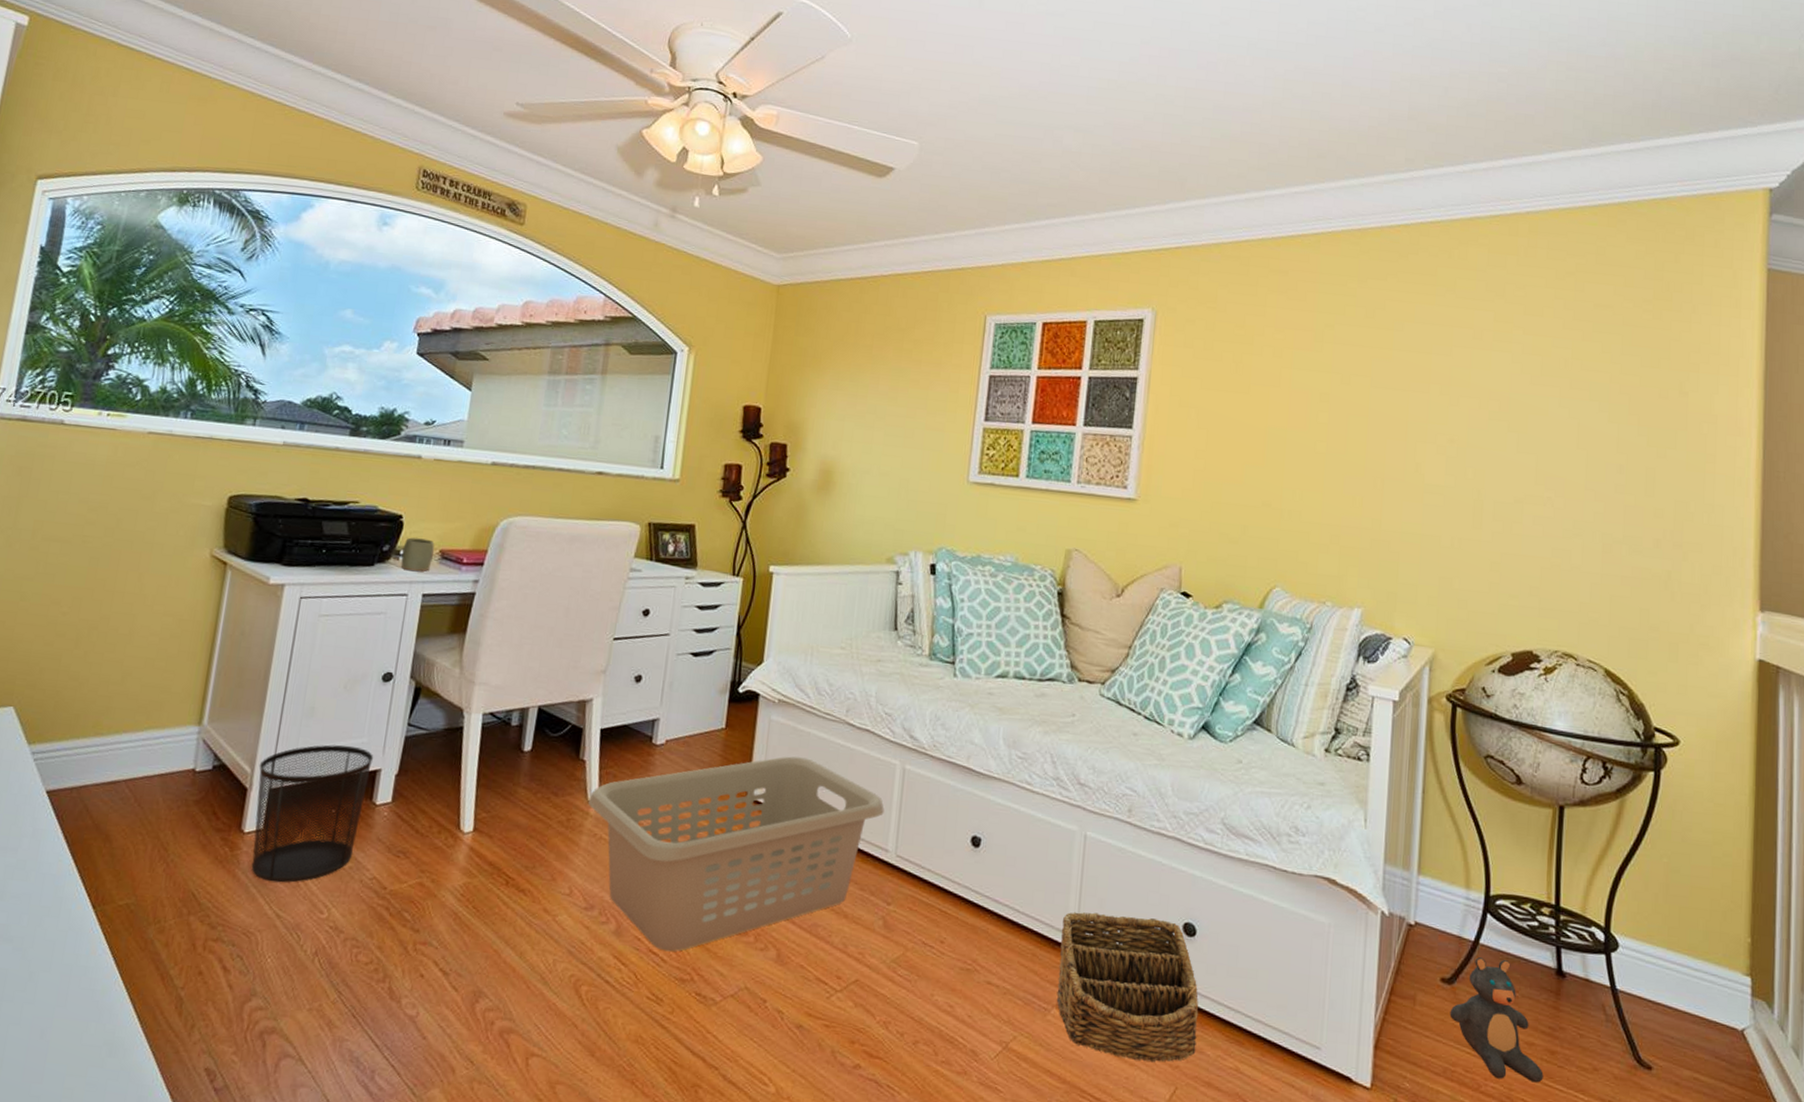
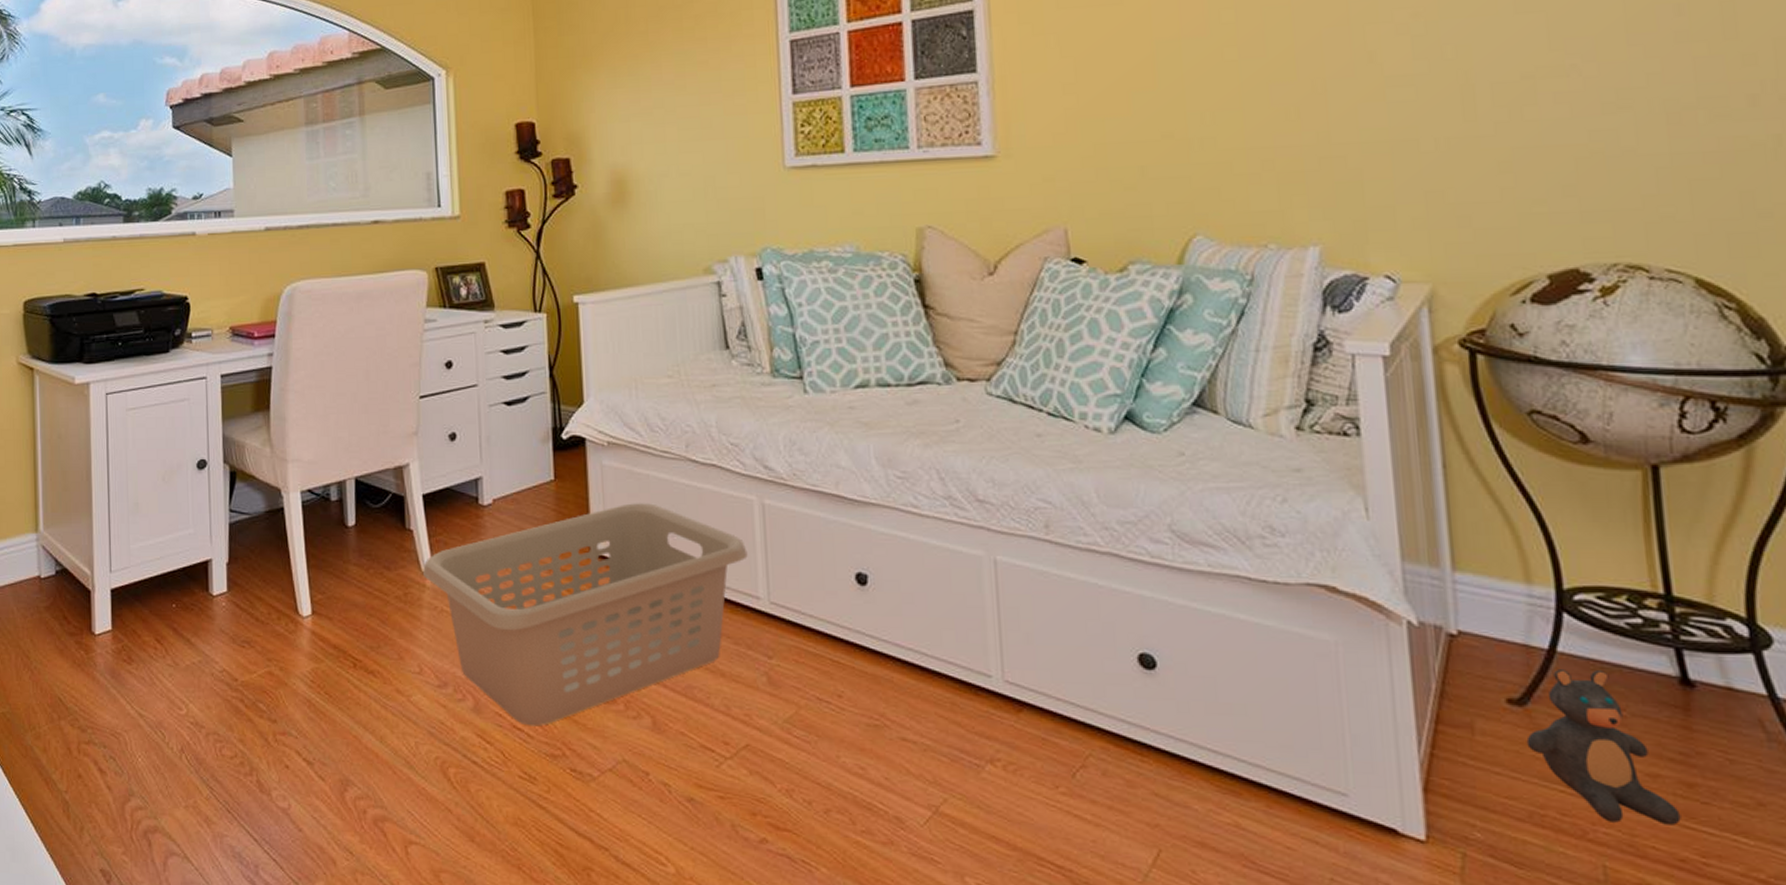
waste bin: present [251,744,374,882] -> none [97,538,203,681]
mug: present [400,537,435,571] -> none [194,317,225,352]
basket: present [1056,912,1199,1063] -> none [982,649,1179,822]

